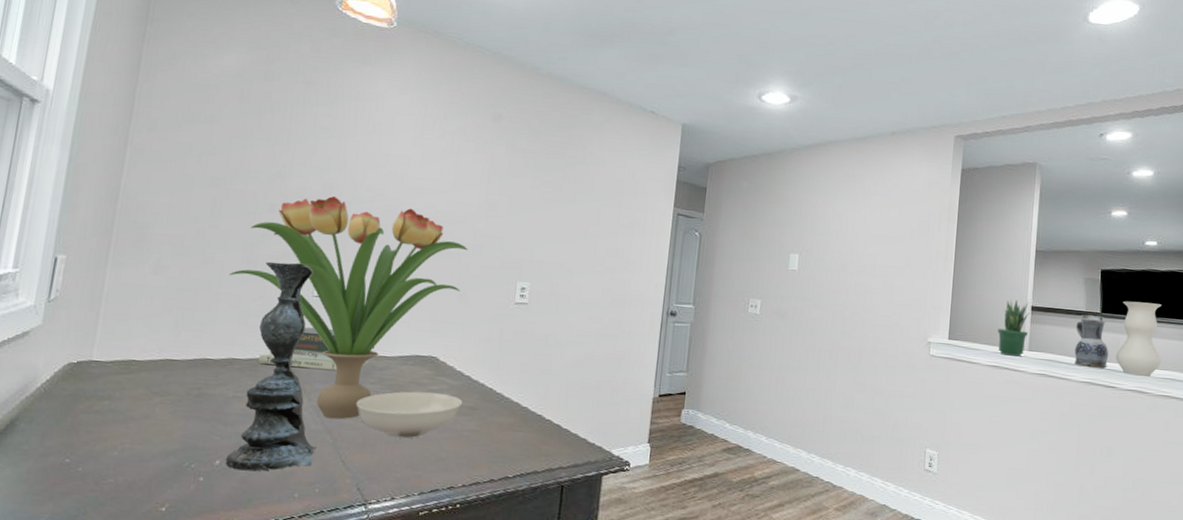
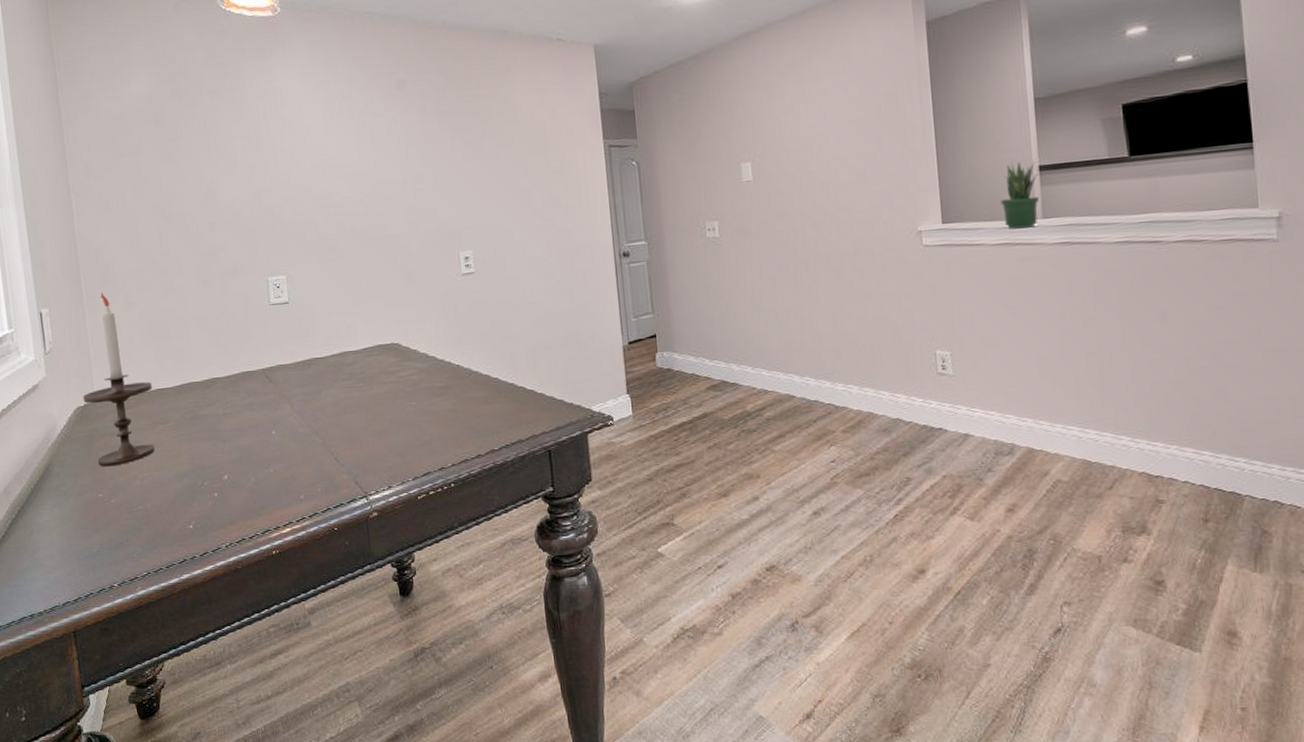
candlestick: none [74,250,162,432] -> present [82,293,155,467]
candlestick: present [224,261,316,471] -> none [219,275,309,482]
flower arrangement: present [230,196,468,420] -> none [191,198,406,421]
books: present [257,326,374,370] -> none [236,333,338,380]
bowl: present [356,391,463,439] -> none [334,378,434,429]
ceramic jug: present [1074,314,1109,370] -> none [1099,160,1147,225]
vase: present [1116,301,1162,377] -> none [1156,130,1217,224]

